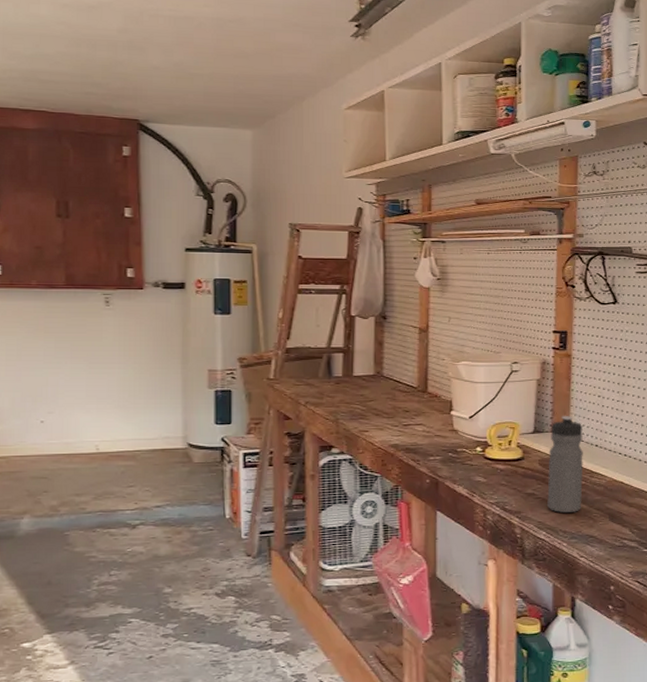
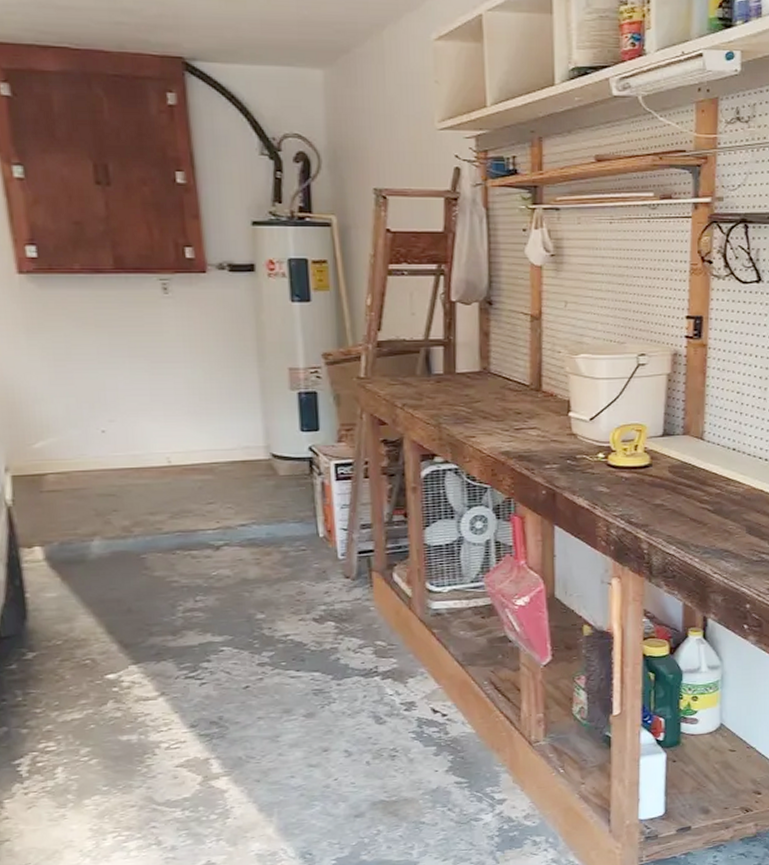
water bottle: present [547,416,583,513] -> none [678,416,719,525]

